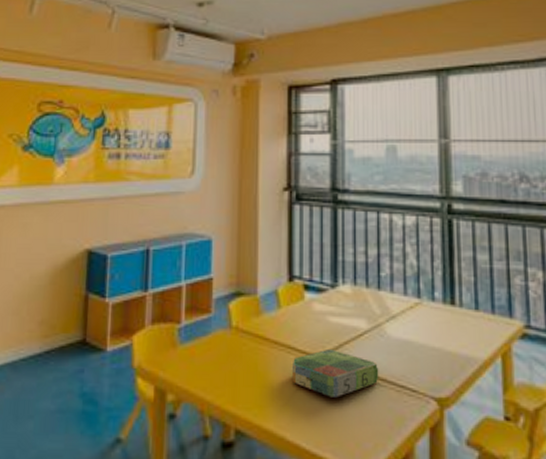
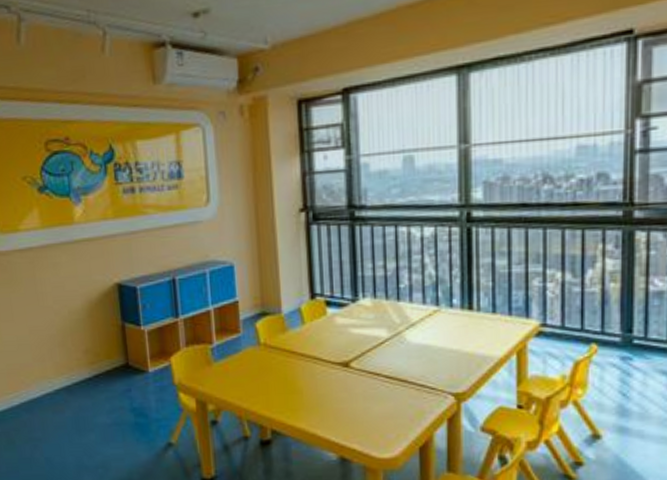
board game: present [291,348,379,398] -> none [318,357,400,399]

